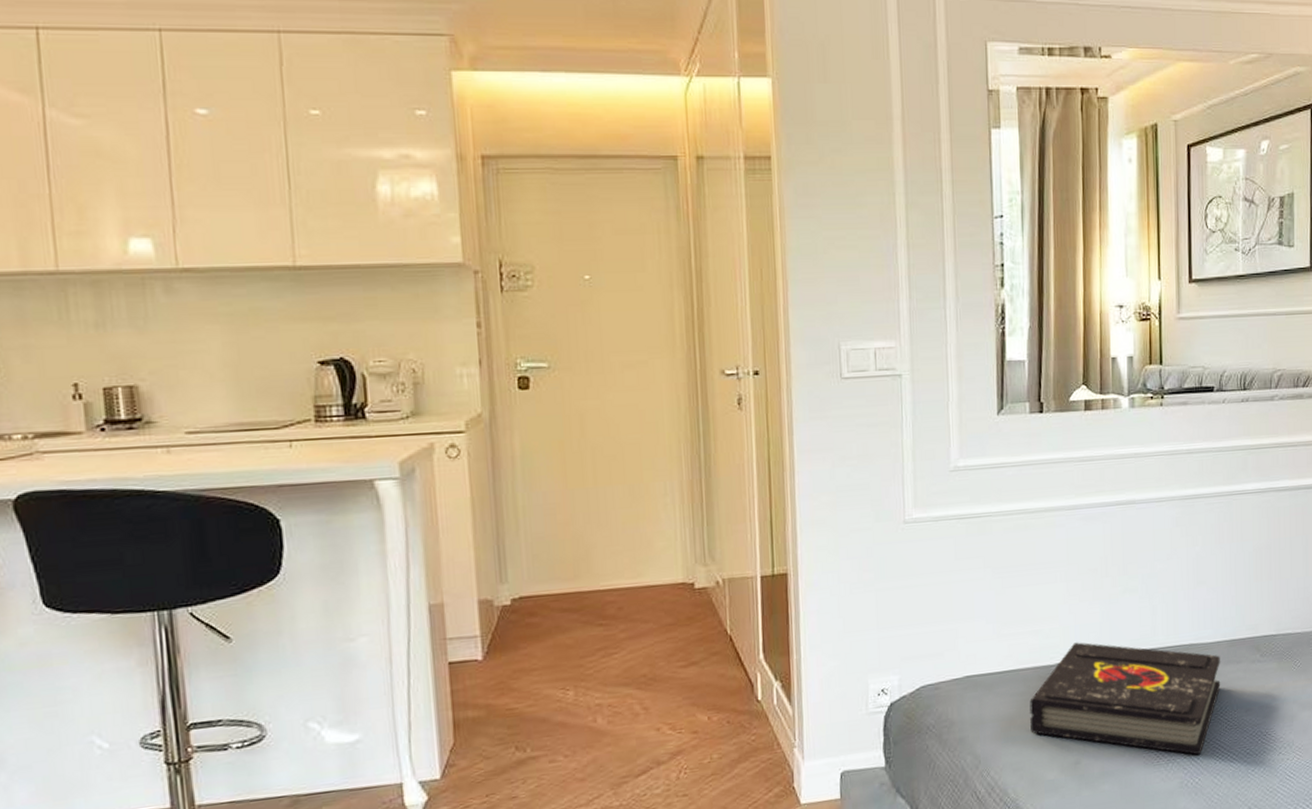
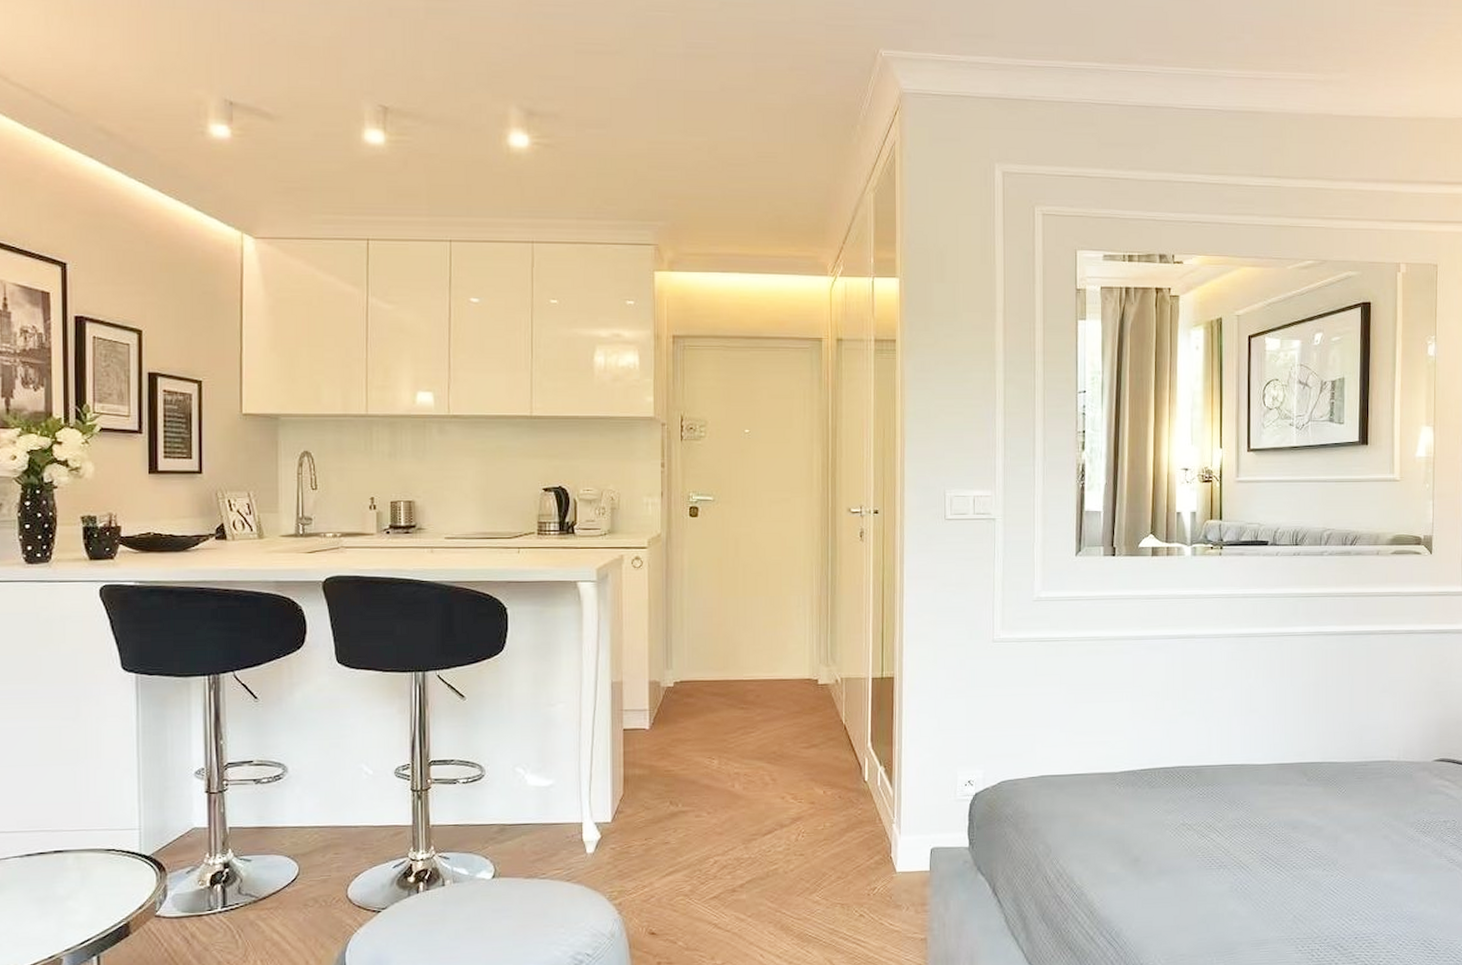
book: present [1029,642,1221,755] -> none [1096,754,1270,864]

